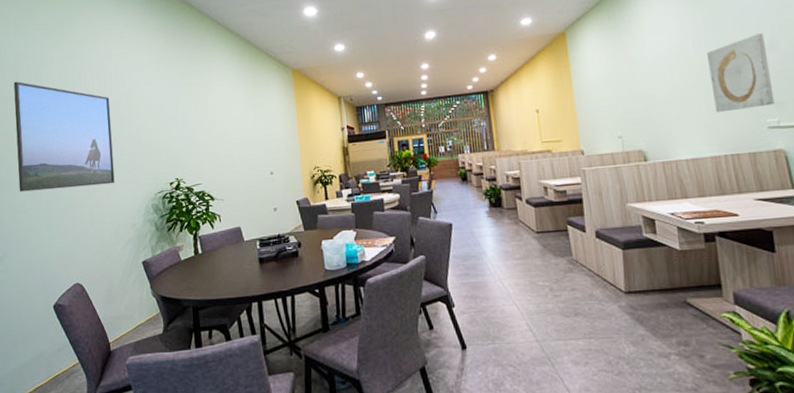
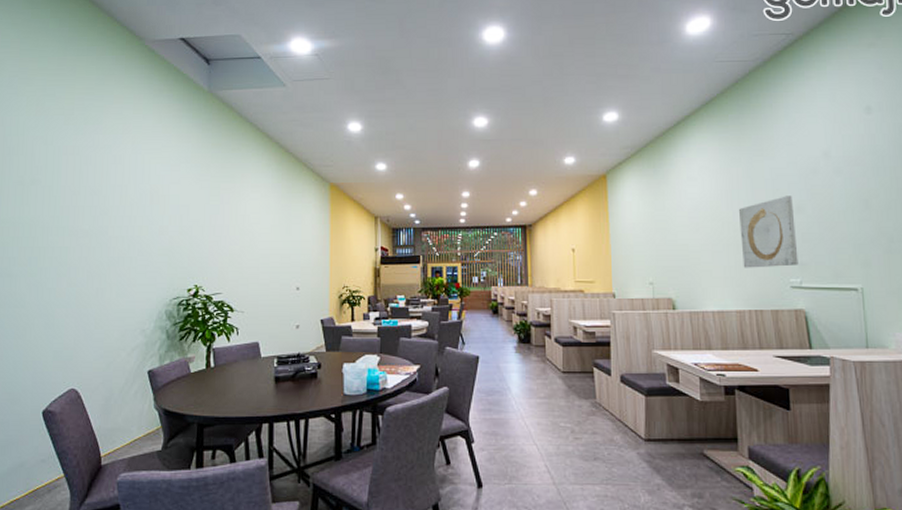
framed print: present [14,81,115,192] -> none [19,166,132,285]

